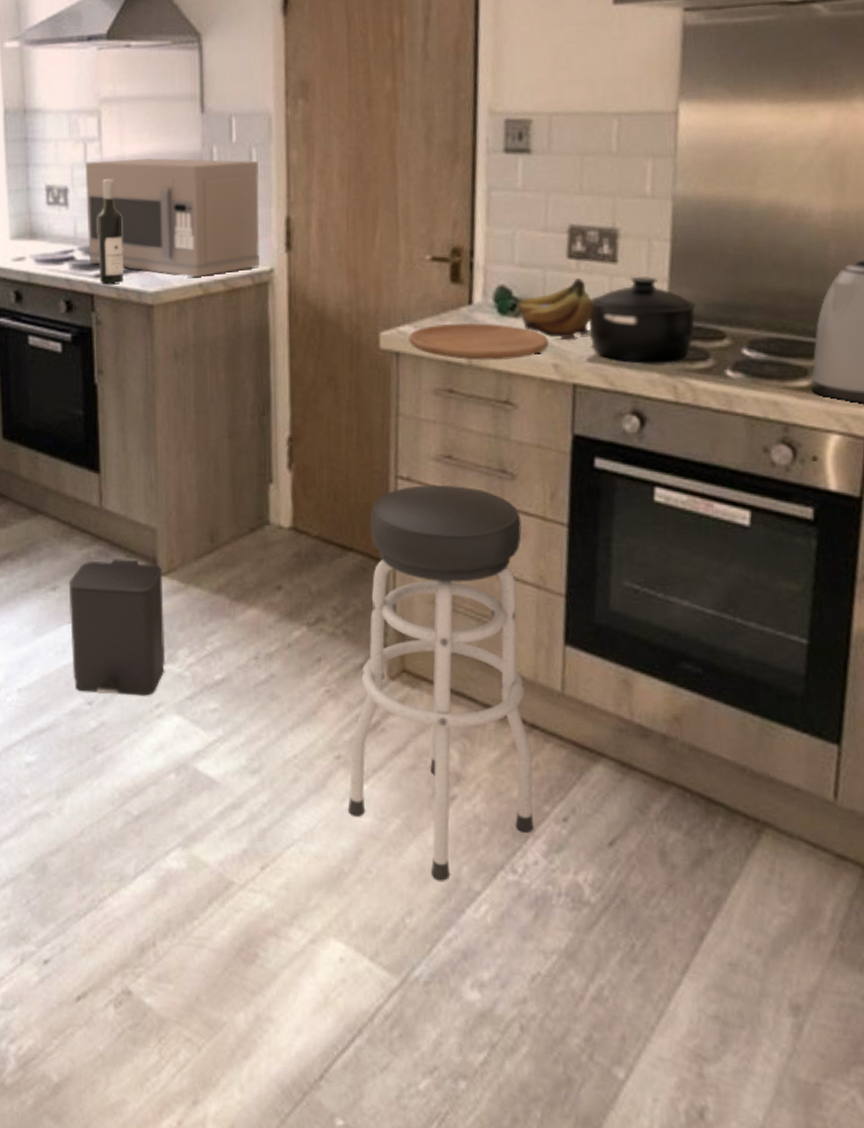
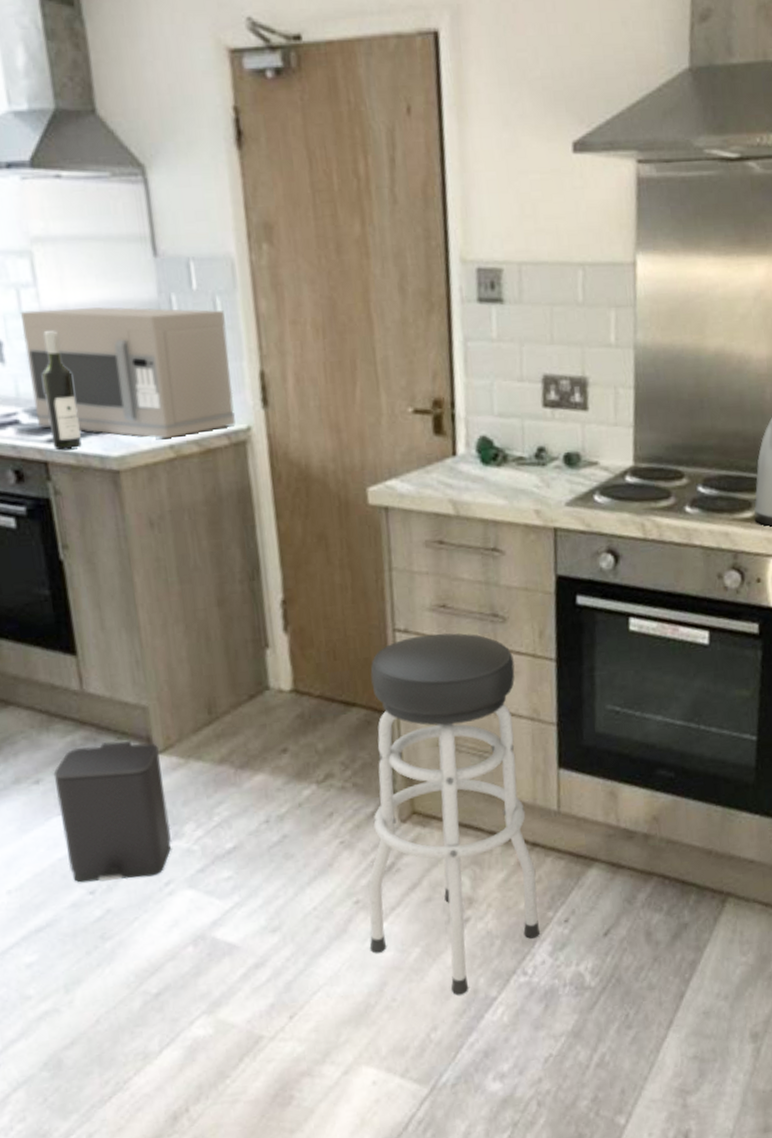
cutting board: present [408,322,549,361] -> none [396,473,530,511]
fruit: present [516,278,594,338] -> none [498,426,569,485]
saucepan: present [589,277,697,364] -> none [565,422,659,505]

